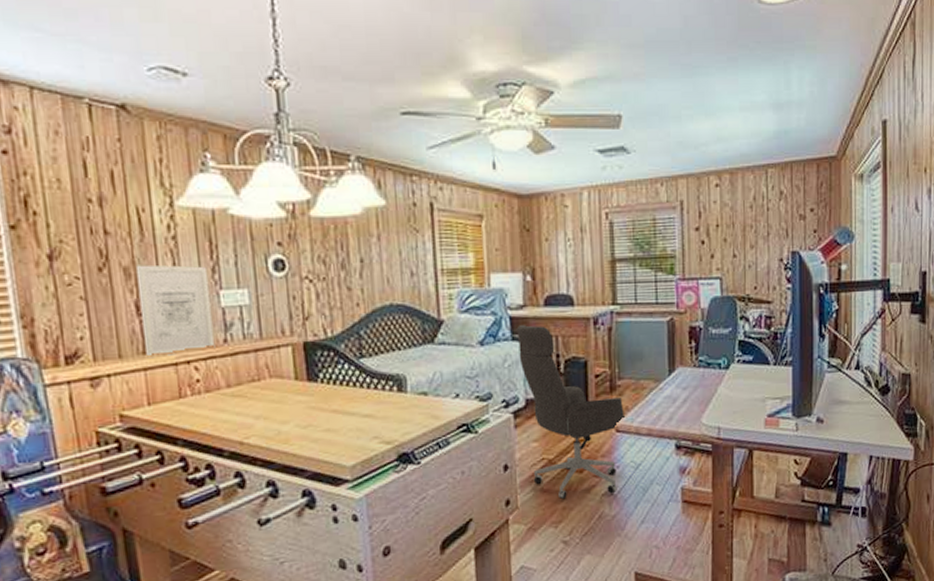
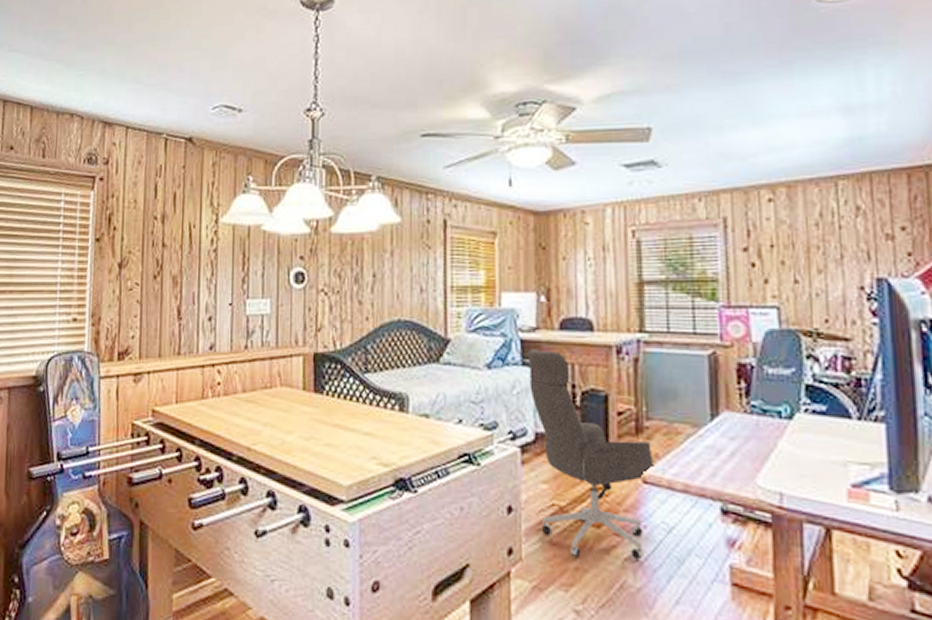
wall art: present [137,264,216,359] -> none [180,274,239,359]

